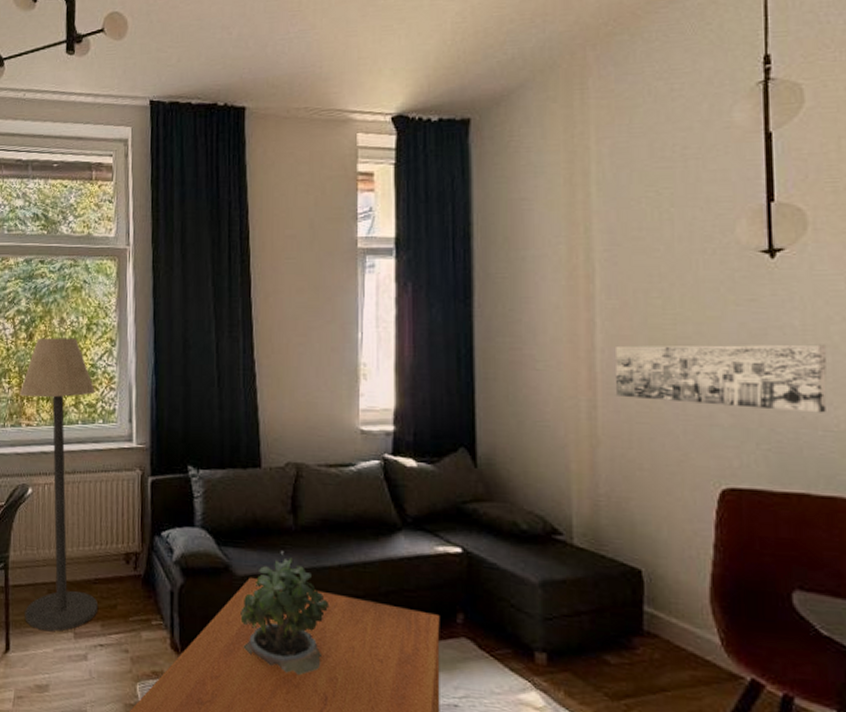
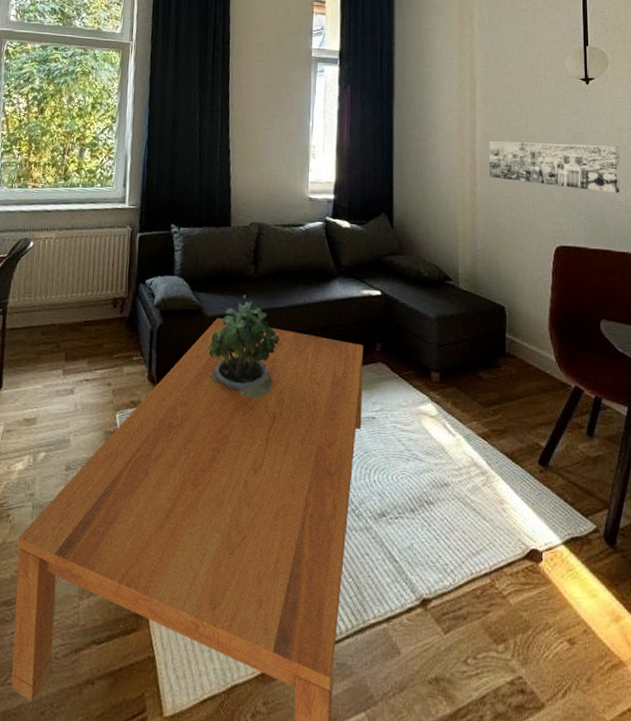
floor lamp: present [19,338,98,631] -> none [18,112,96,369]

